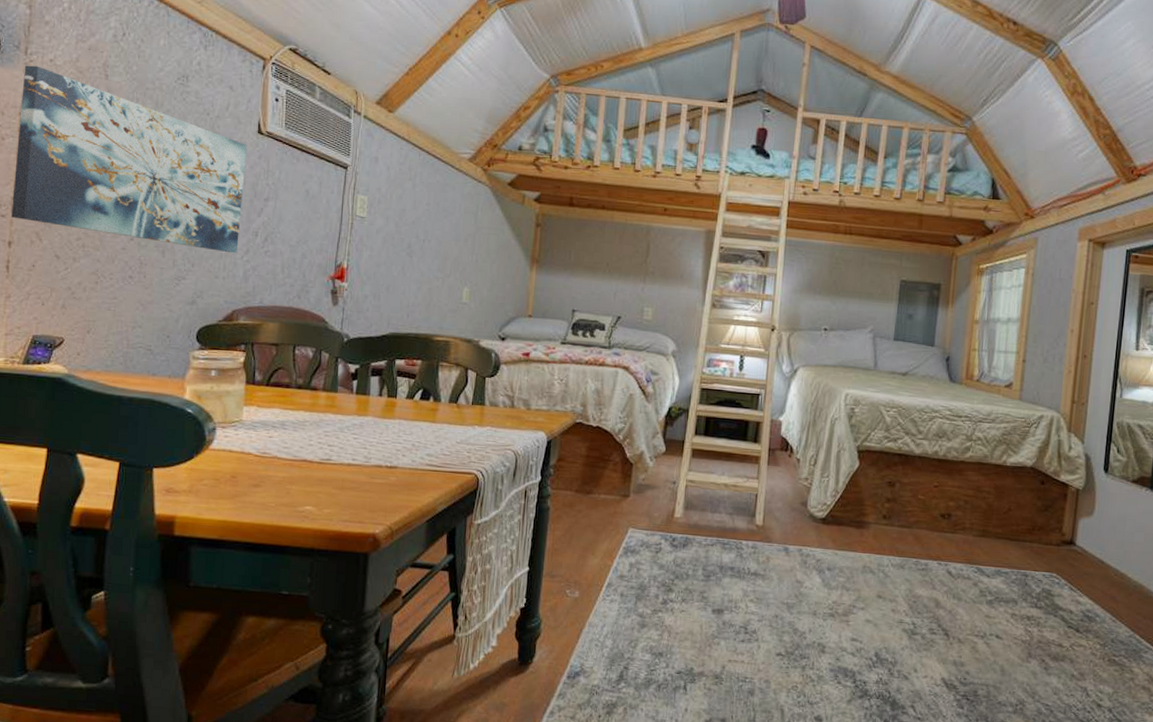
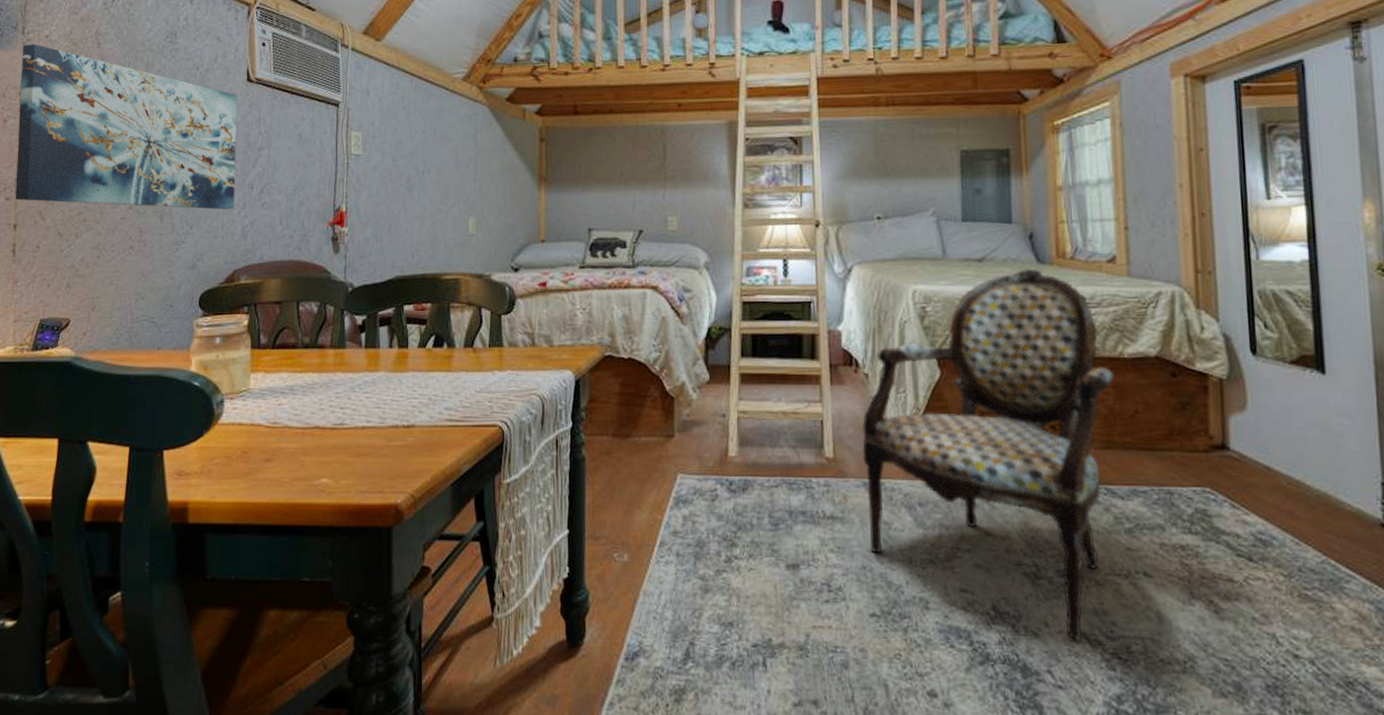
armchair: none [783,385,997,684] -> present [862,268,1114,641]

